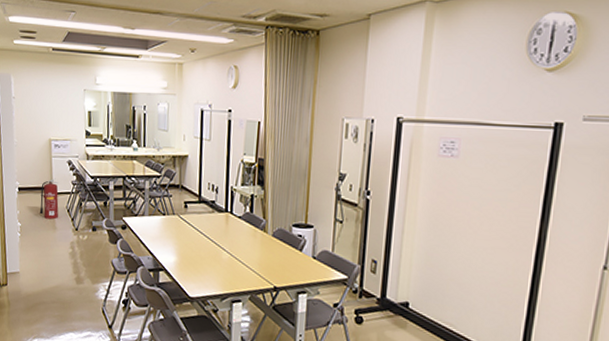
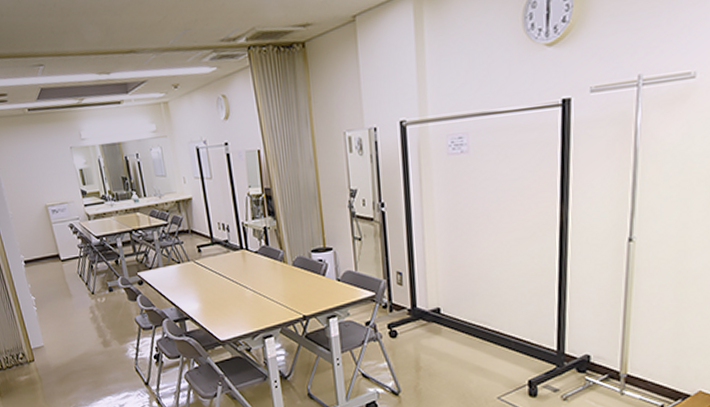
fire extinguisher: present [39,178,59,220] -> none [47,245,71,288]

